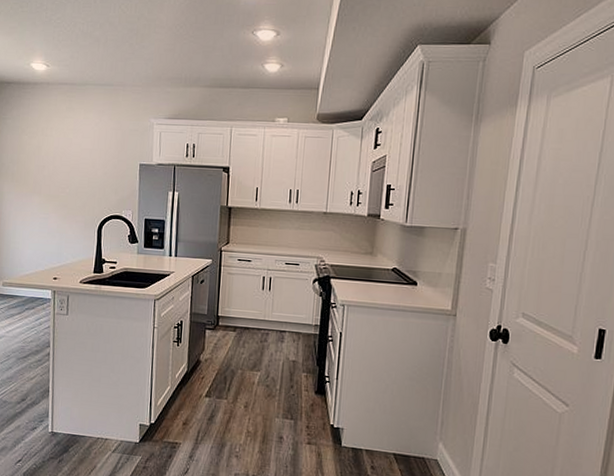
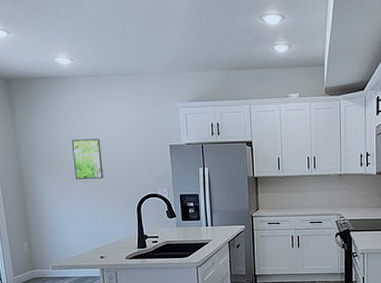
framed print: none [37,149,68,194] -> present [71,138,103,179]

